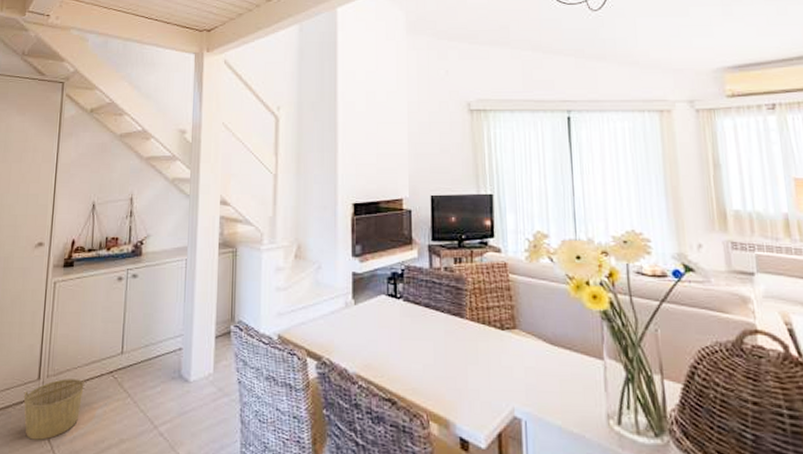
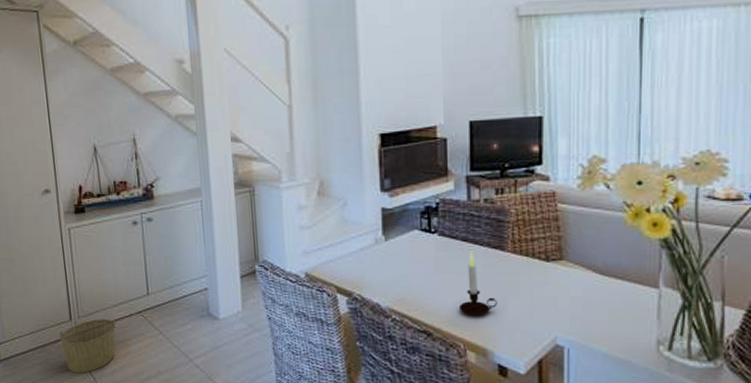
candle: none [423,316,458,384] -> present [460,250,497,315]

